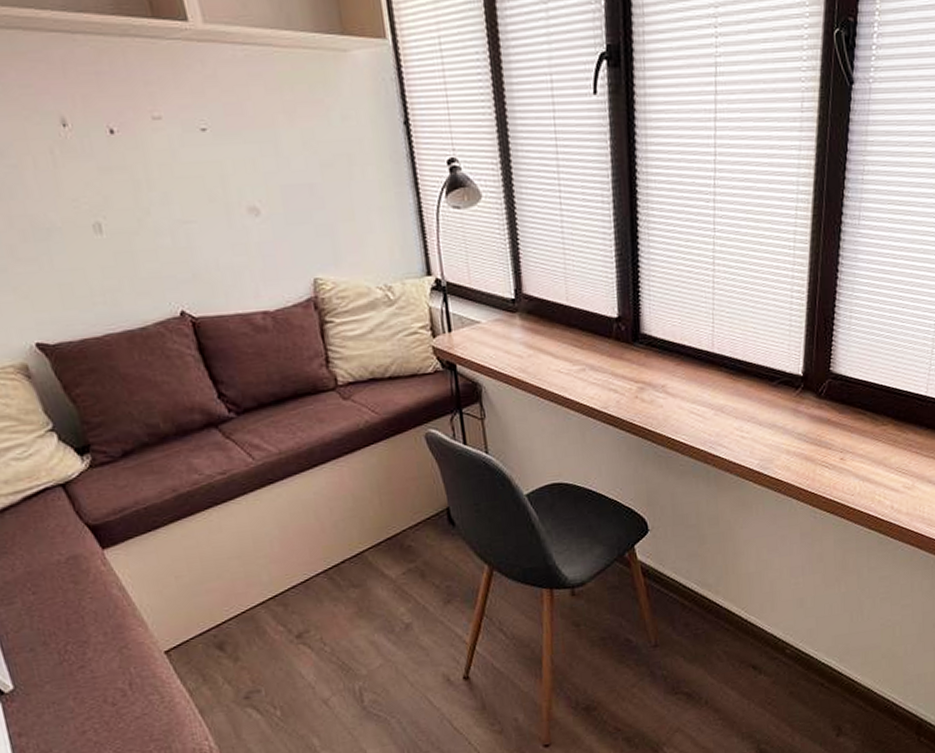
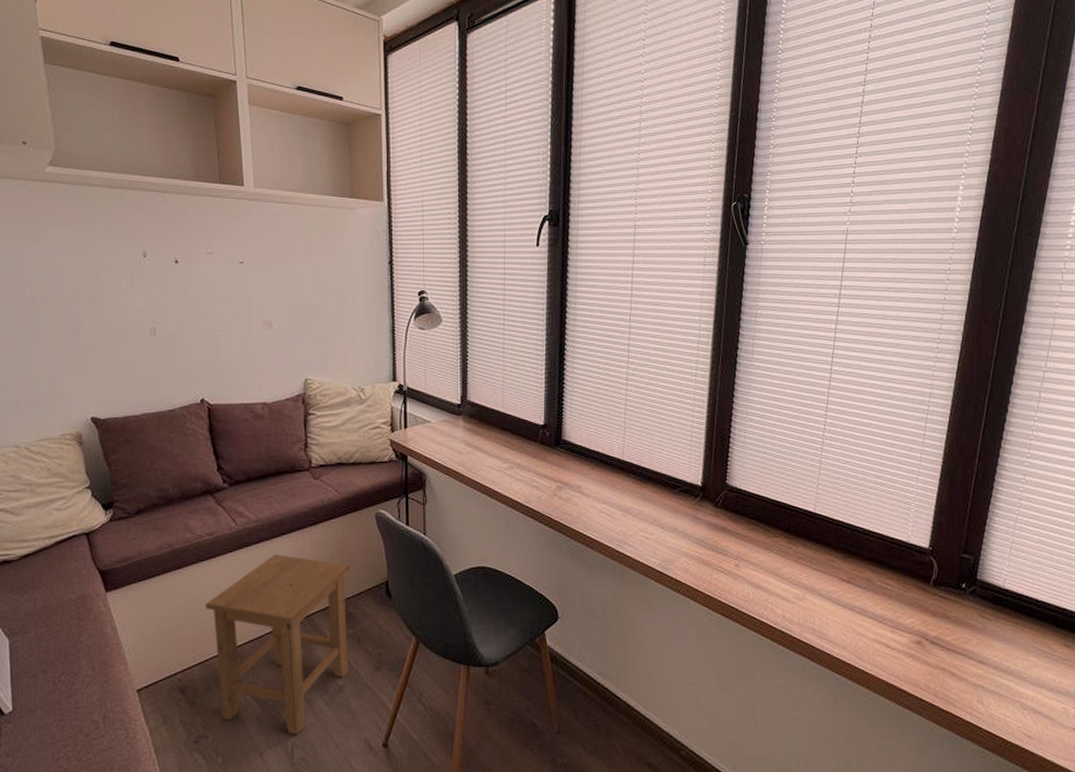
stool: none [231,488,415,679] -> present [206,554,349,736]

